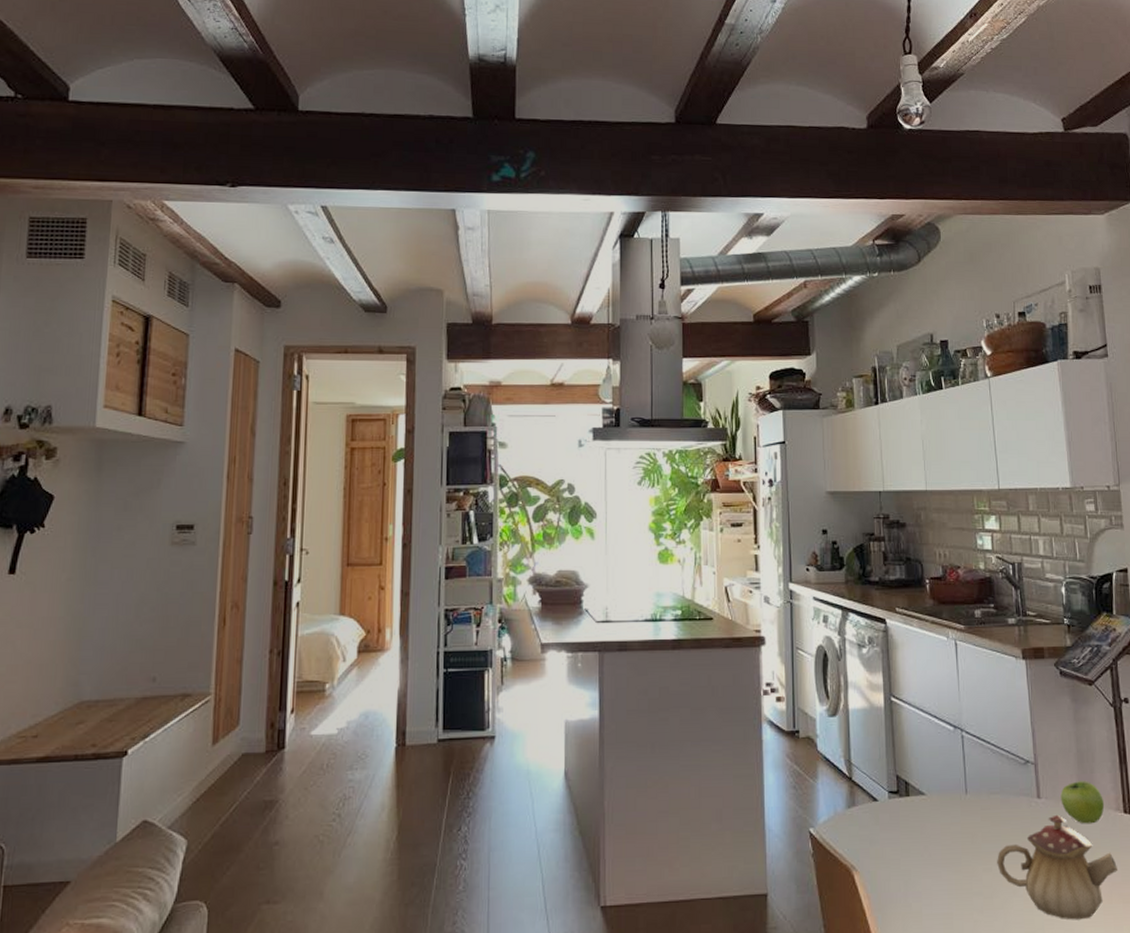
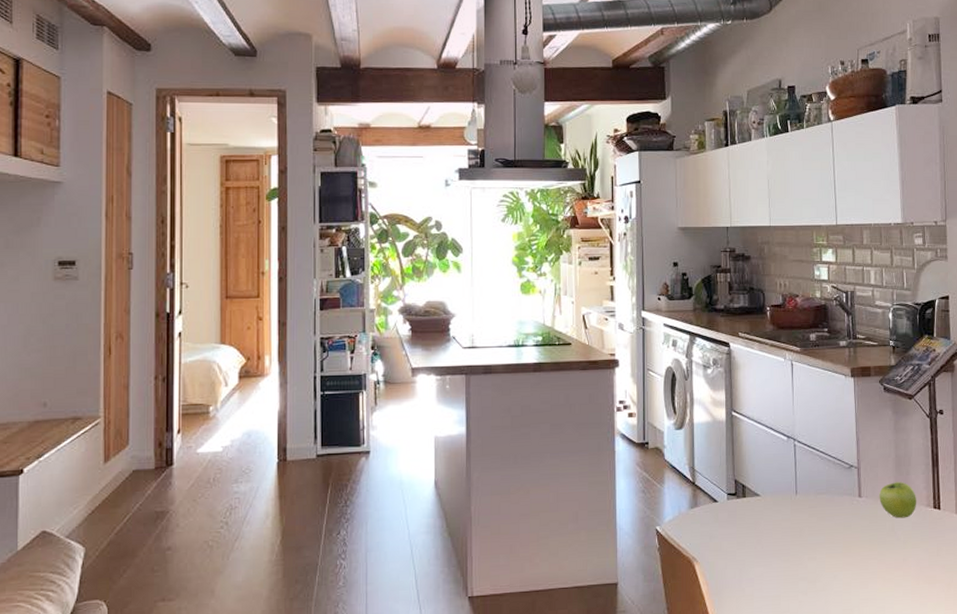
teapot: present [997,814,1119,920] -> none [821,511,926,599]

